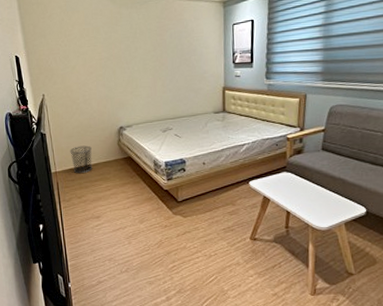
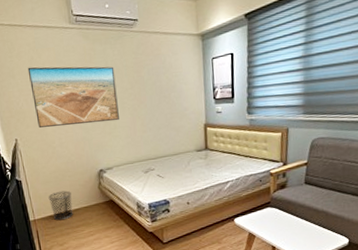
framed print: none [58,28,141,85] -> present [27,66,119,128]

